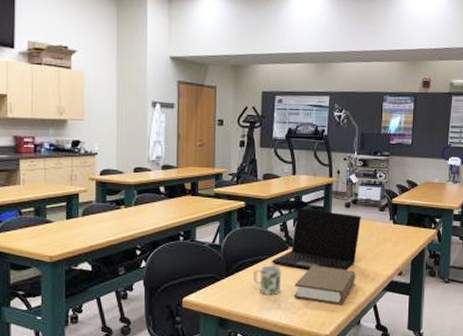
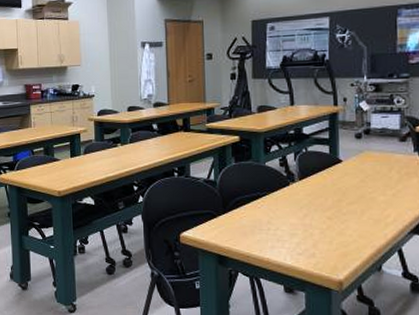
mug: present [252,265,282,295] -> none [251,202,284,233]
laptop: present [272,208,361,270] -> none [272,141,376,209]
book: present [295,266,355,305] -> none [299,203,373,248]

